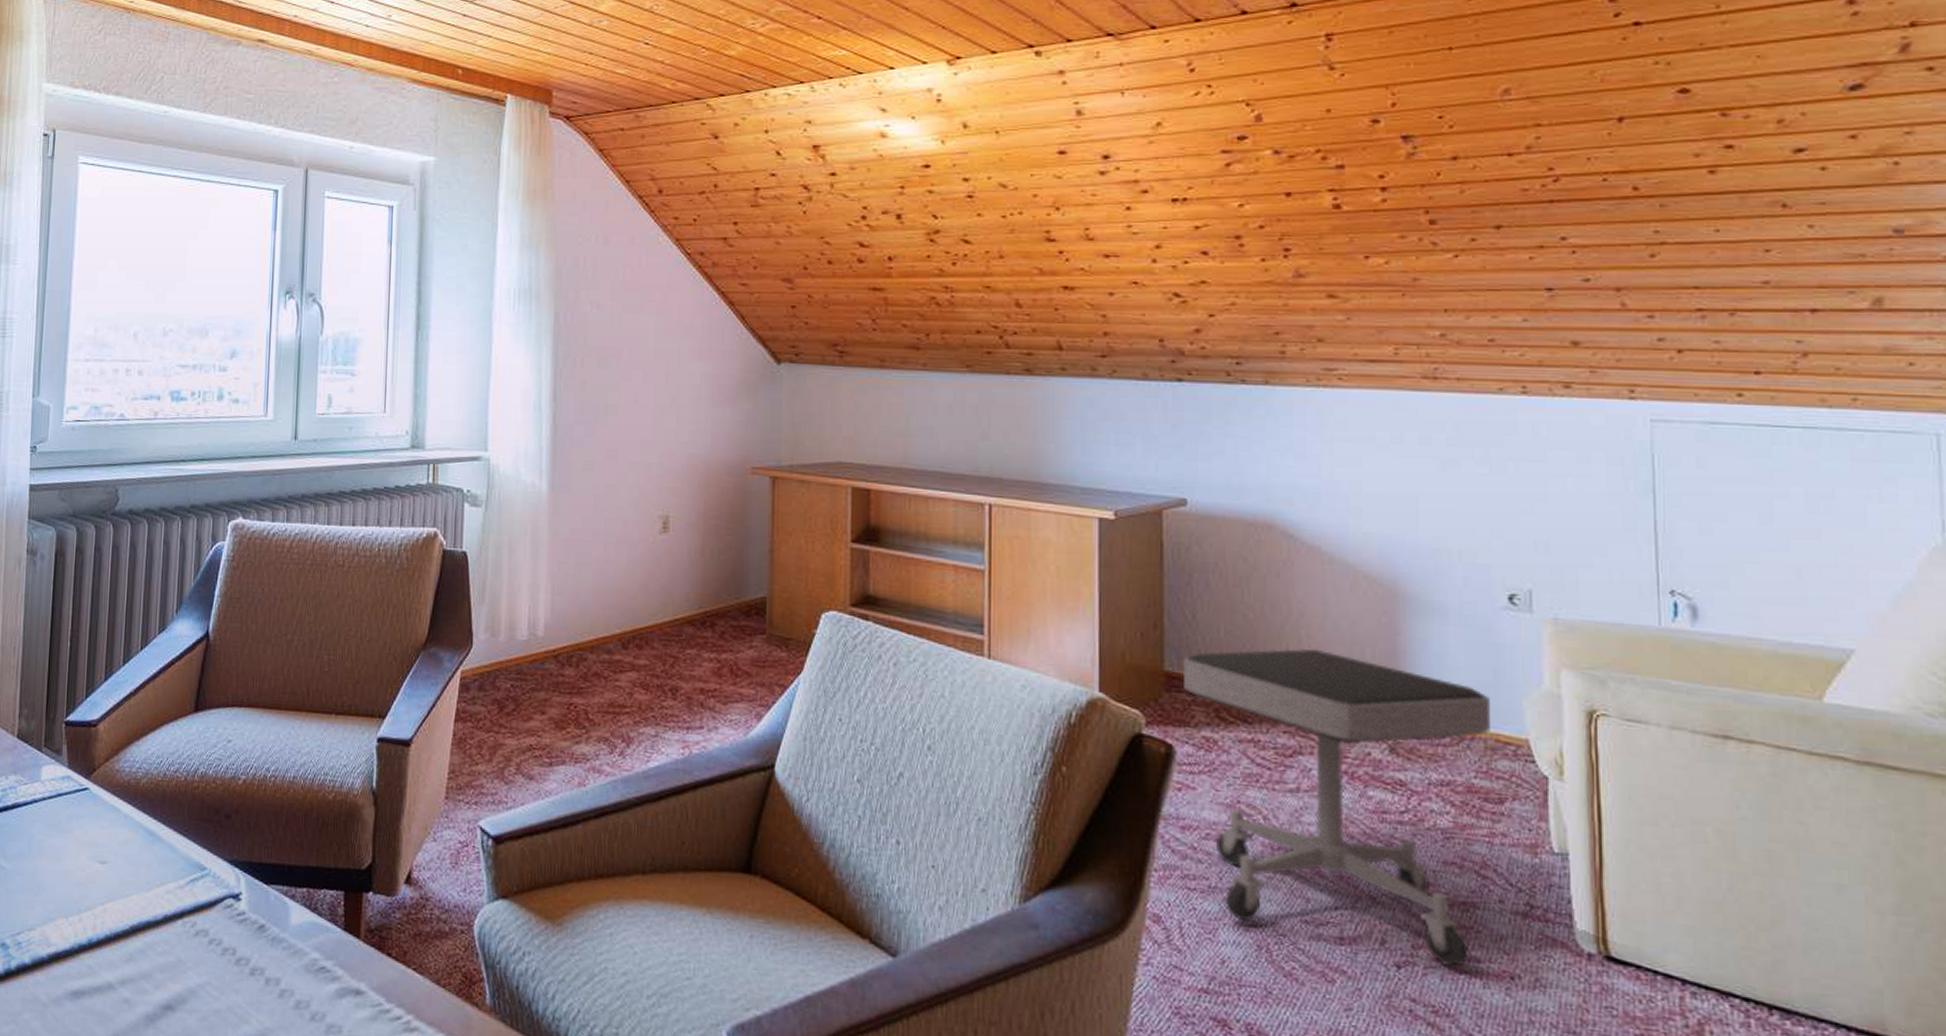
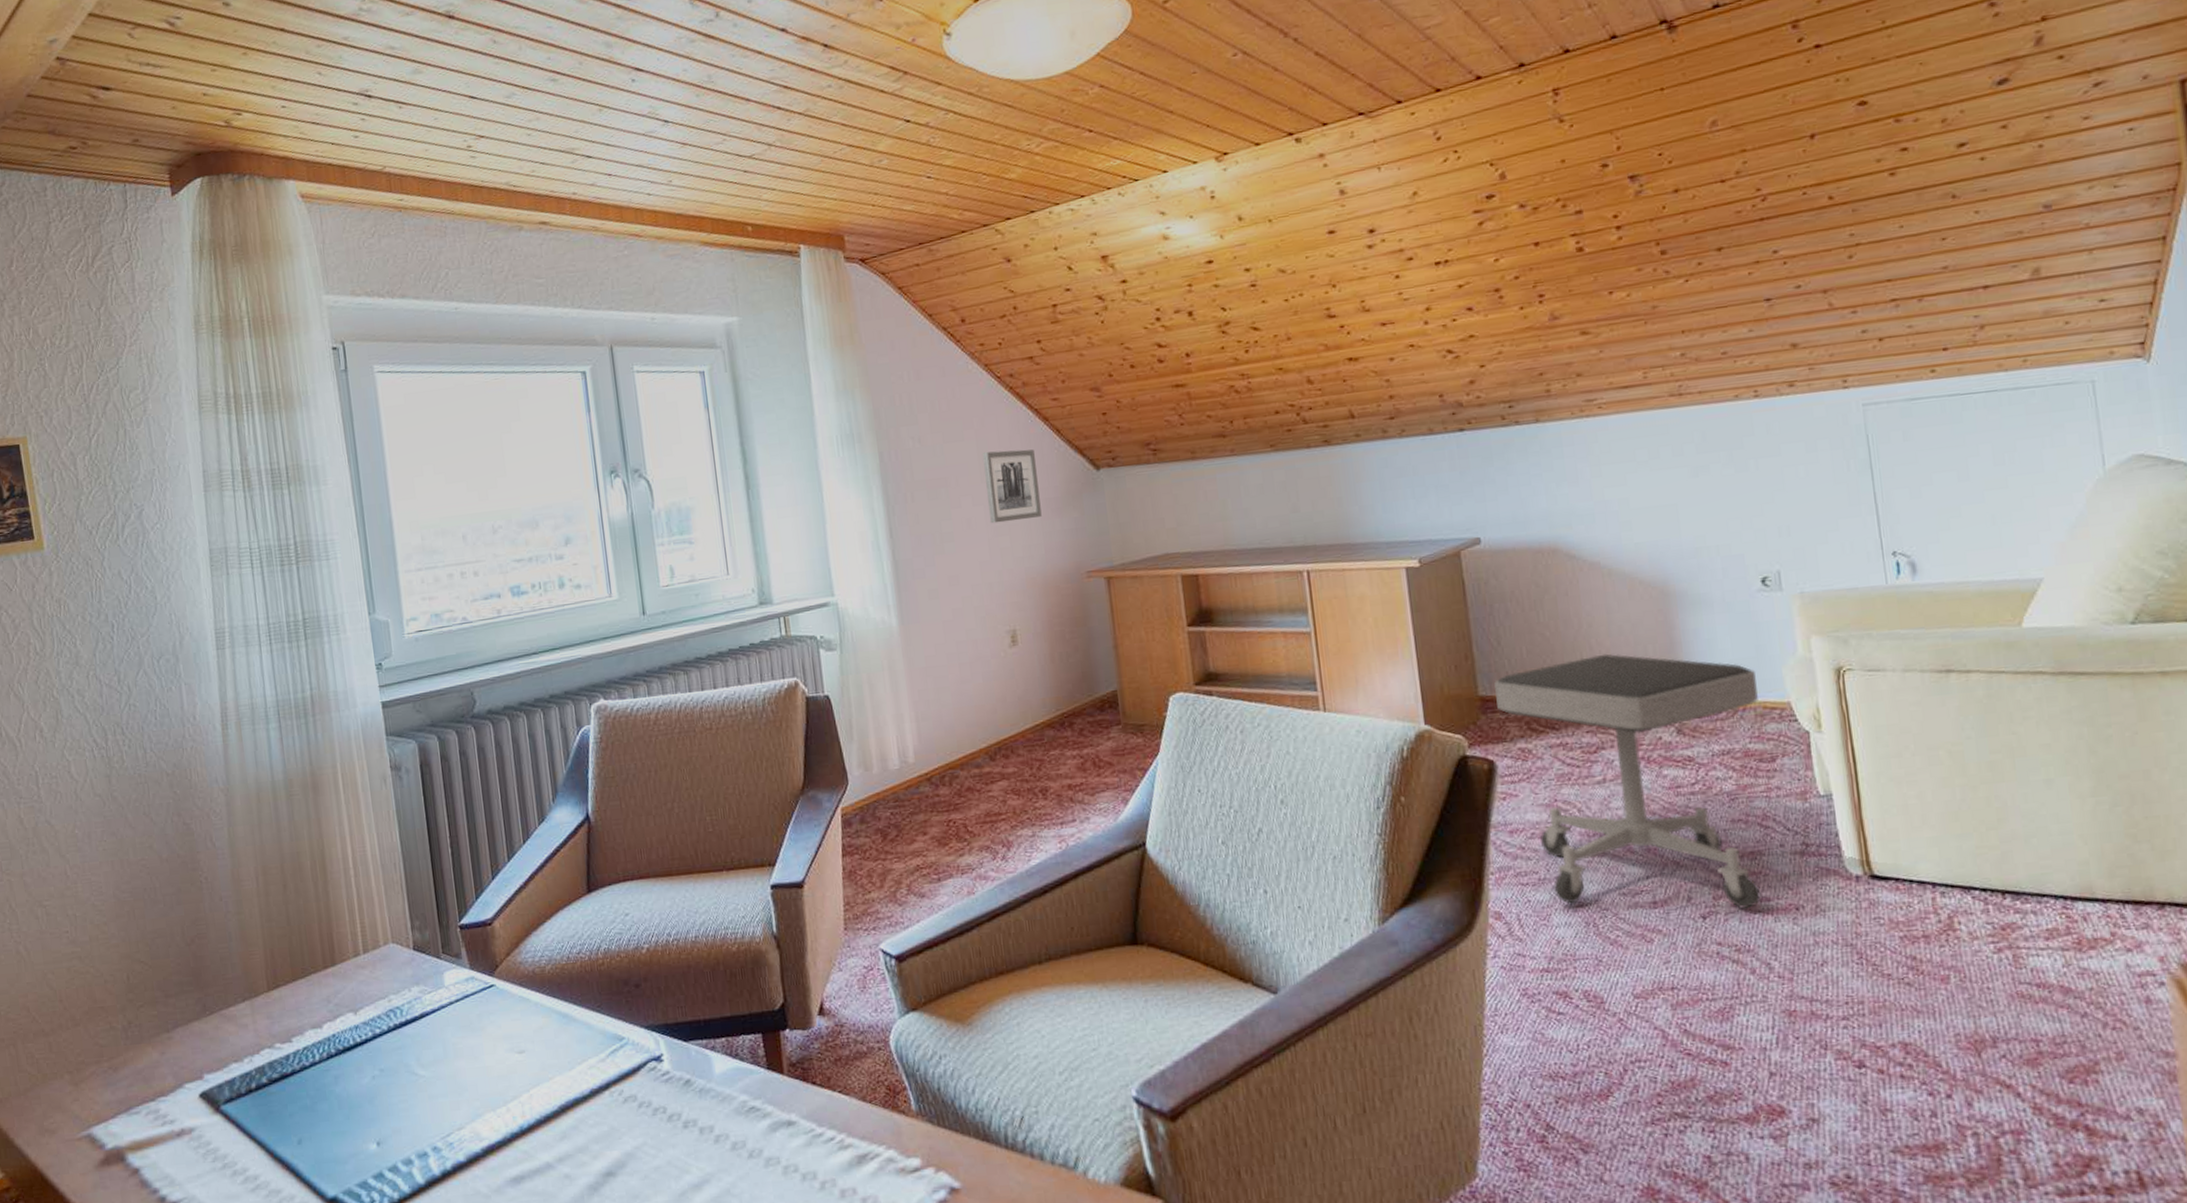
wall art: none [658,328,714,404] -> present [983,449,1042,524]

